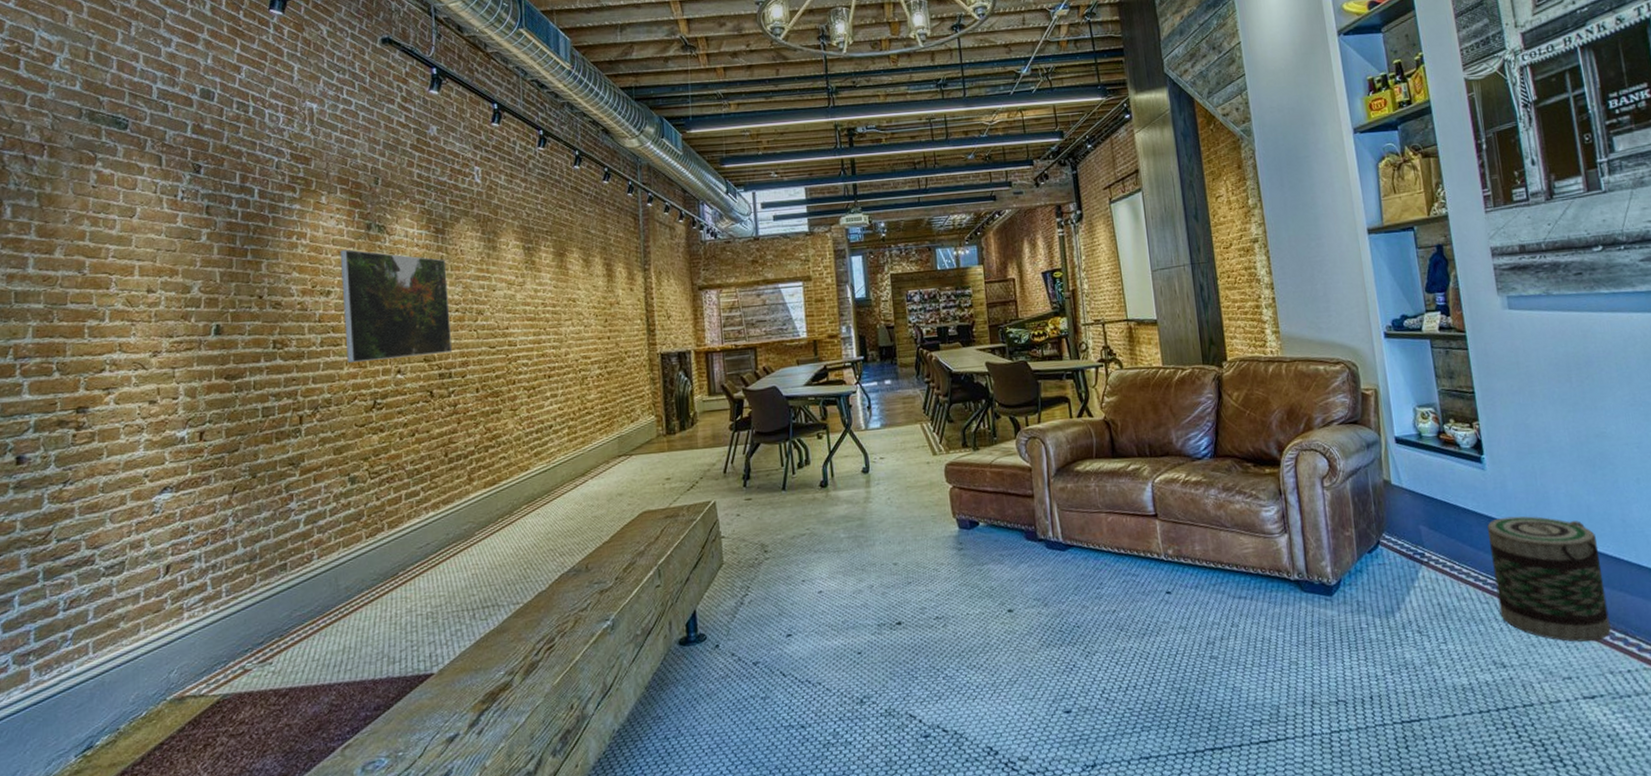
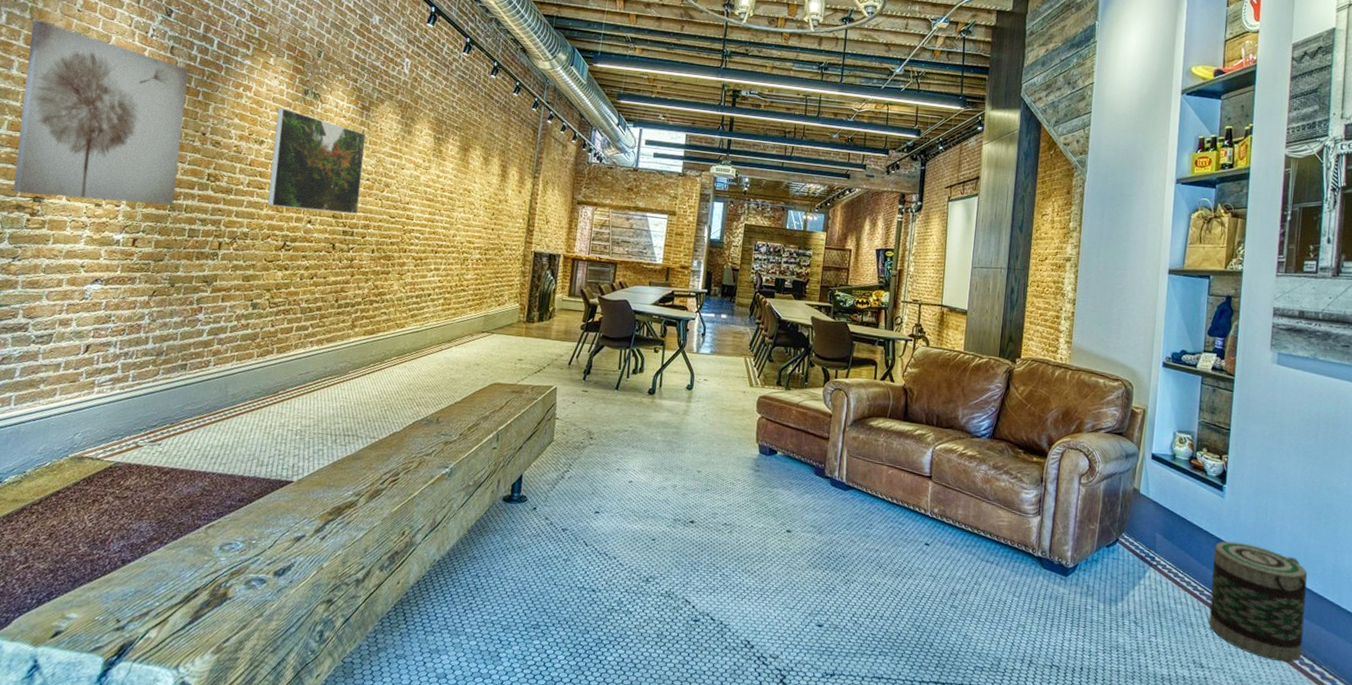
wall art: none [42,206,240,408] -> present [13,19,189,206]

